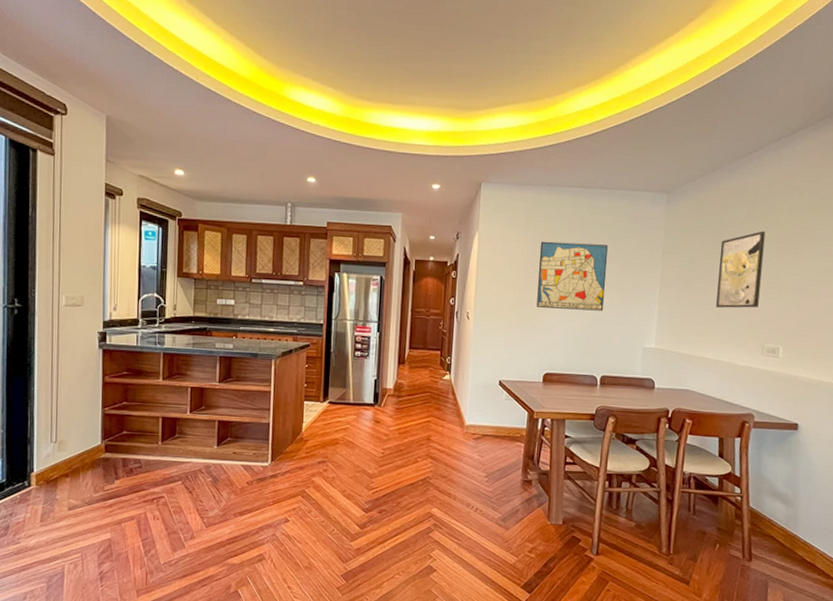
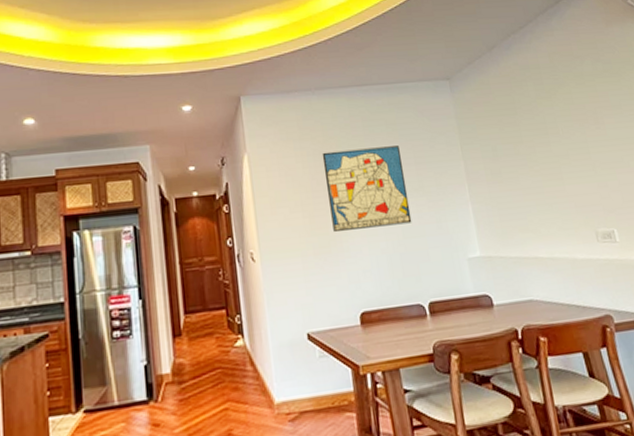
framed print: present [716,230,766,308] -> none [518,105,578,196]

